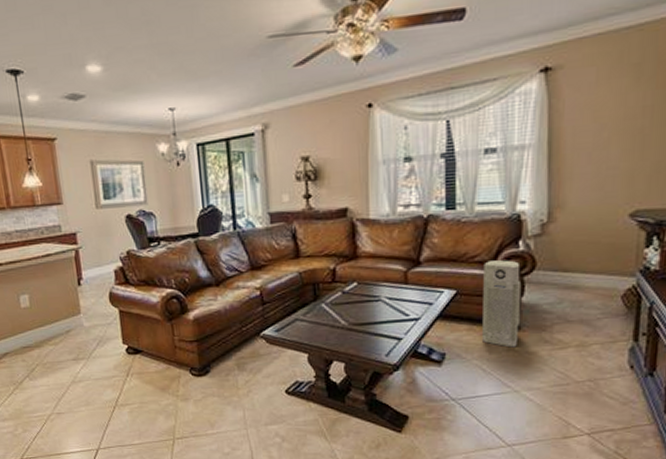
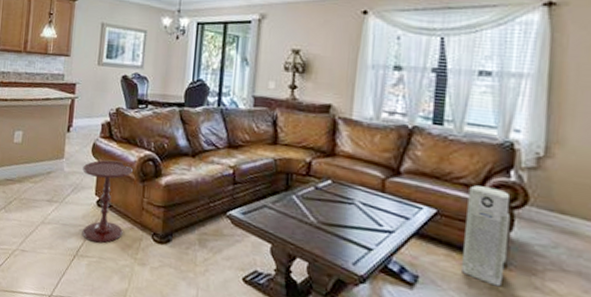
side table: none [103,305,160,389] -> present [82,160,134,244]

